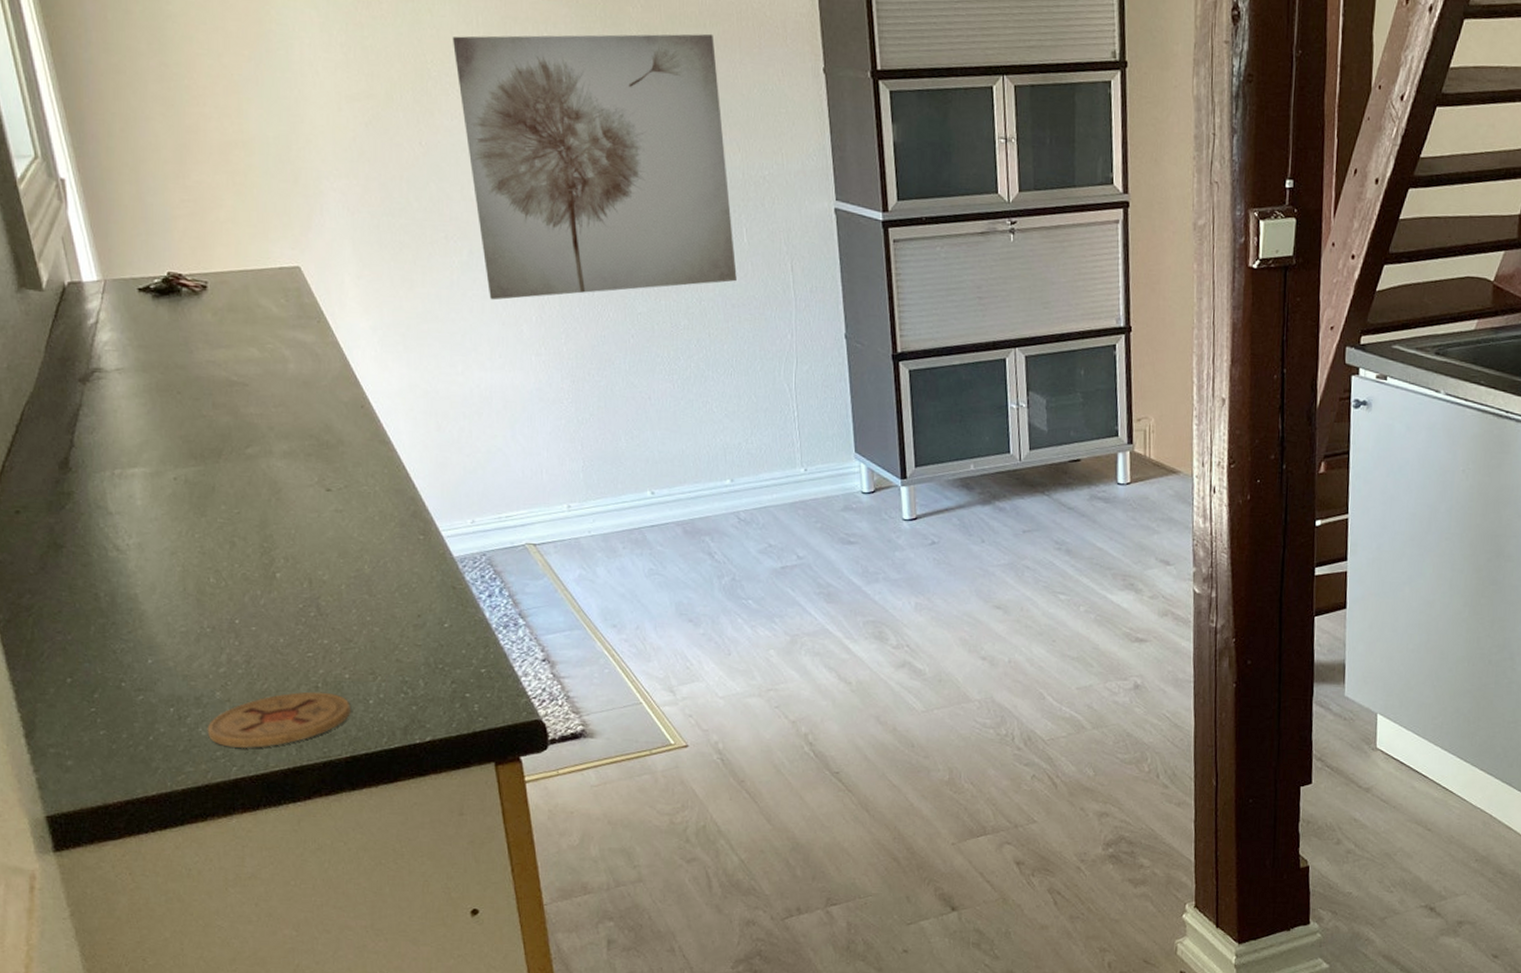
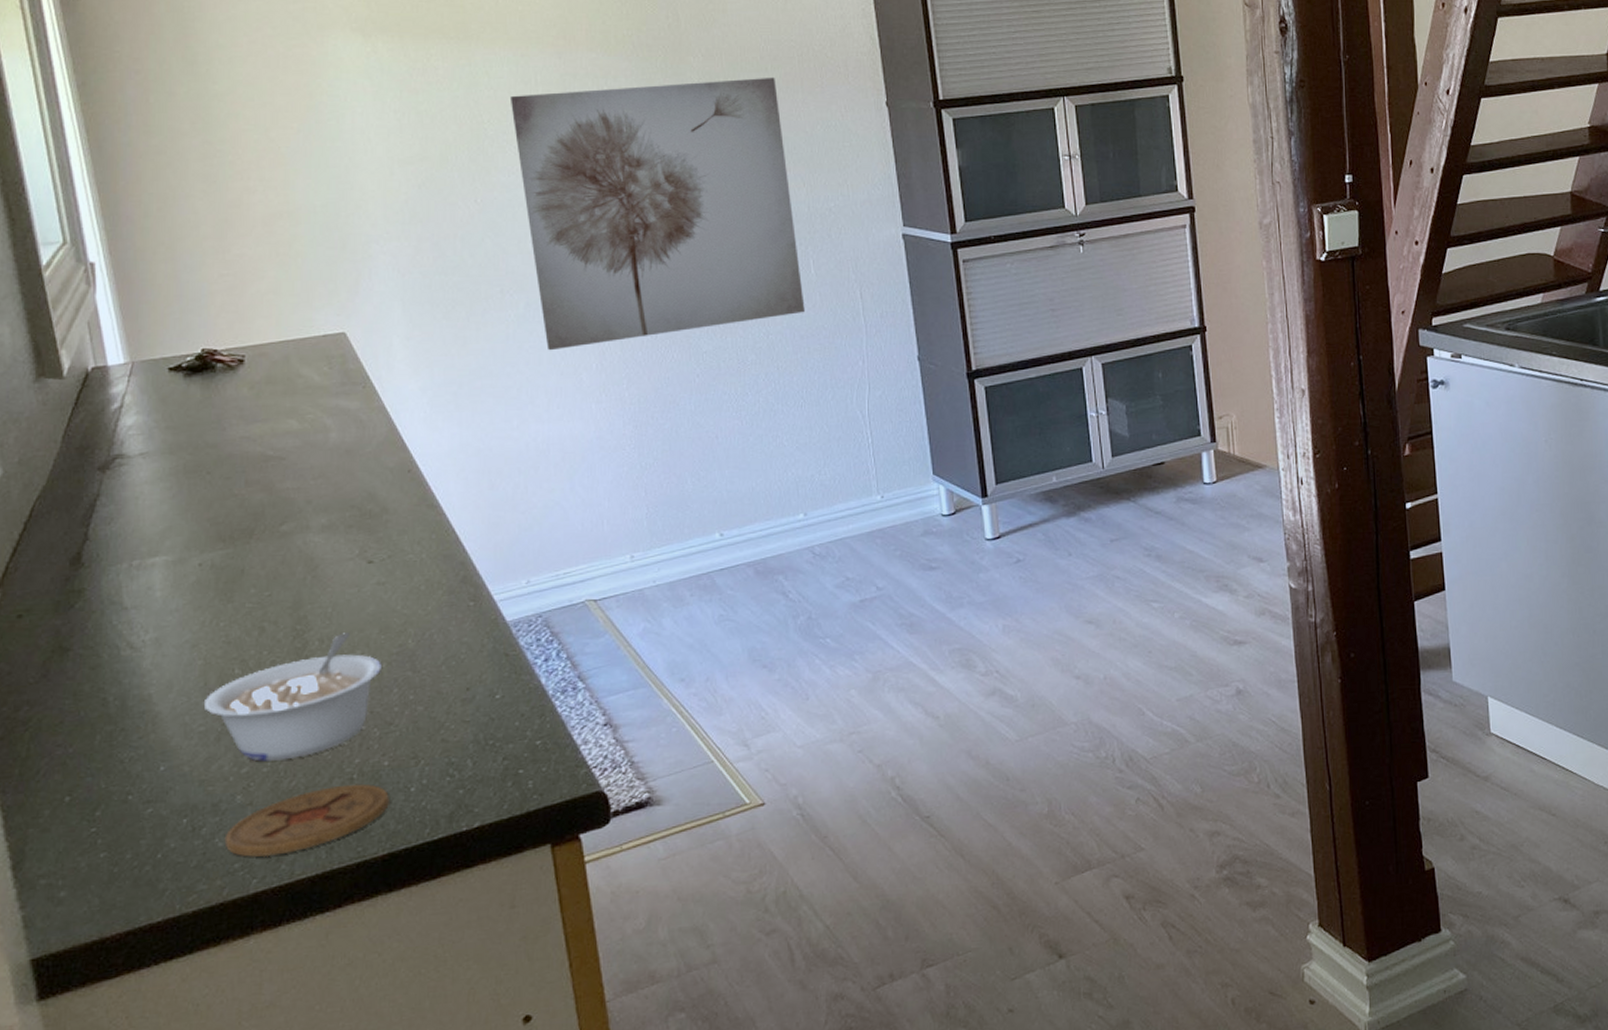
legume: none [183,554,342,664] -> present [203,633,383,762]

